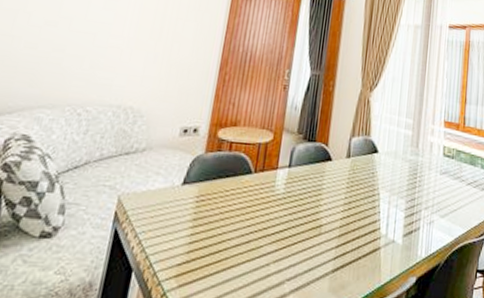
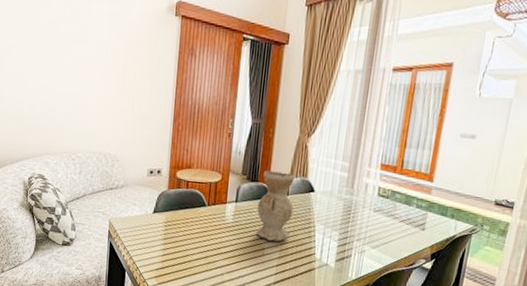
vase: none [313,128,357,216] -> present [257,170,295,242]

